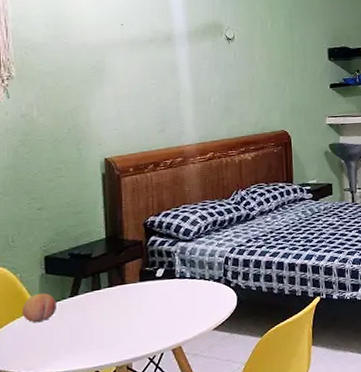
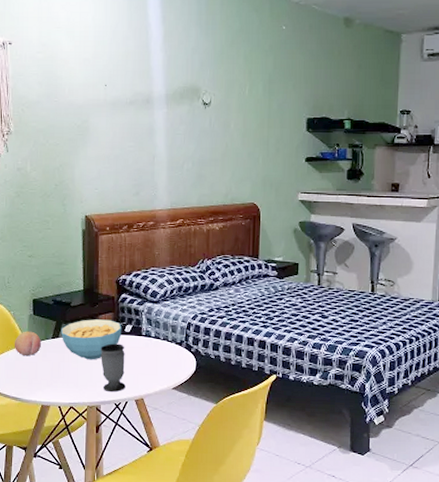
cereal bowl: none [80,266,153,315] -> present [61,319,122,360]
cup: none [129,291,160,347] -> present [101,343,126,393]

